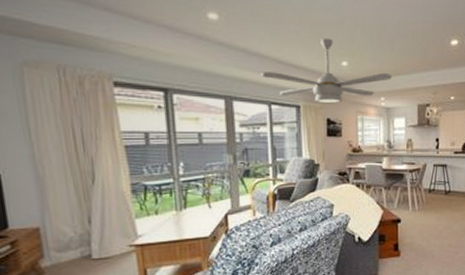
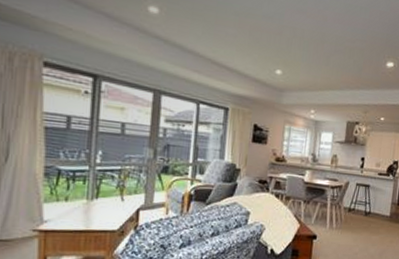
ceiling fan: present [261,38,392,104] -> none [193,44,325,110]

